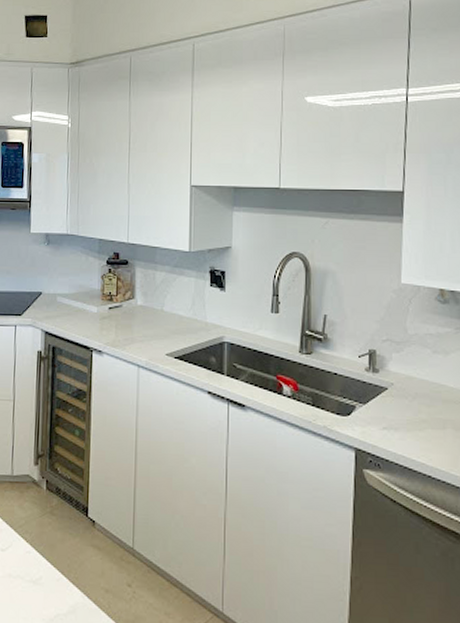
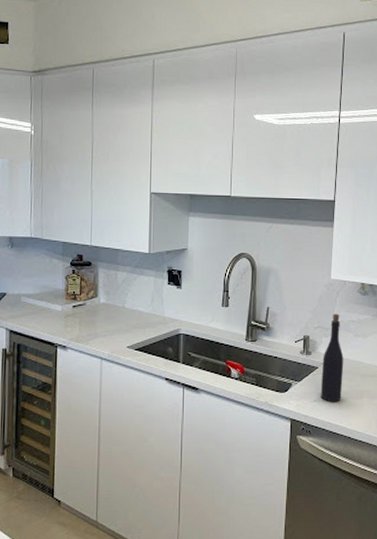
bottle: none [391,324,420,432] -> present [320,313,344,402]

